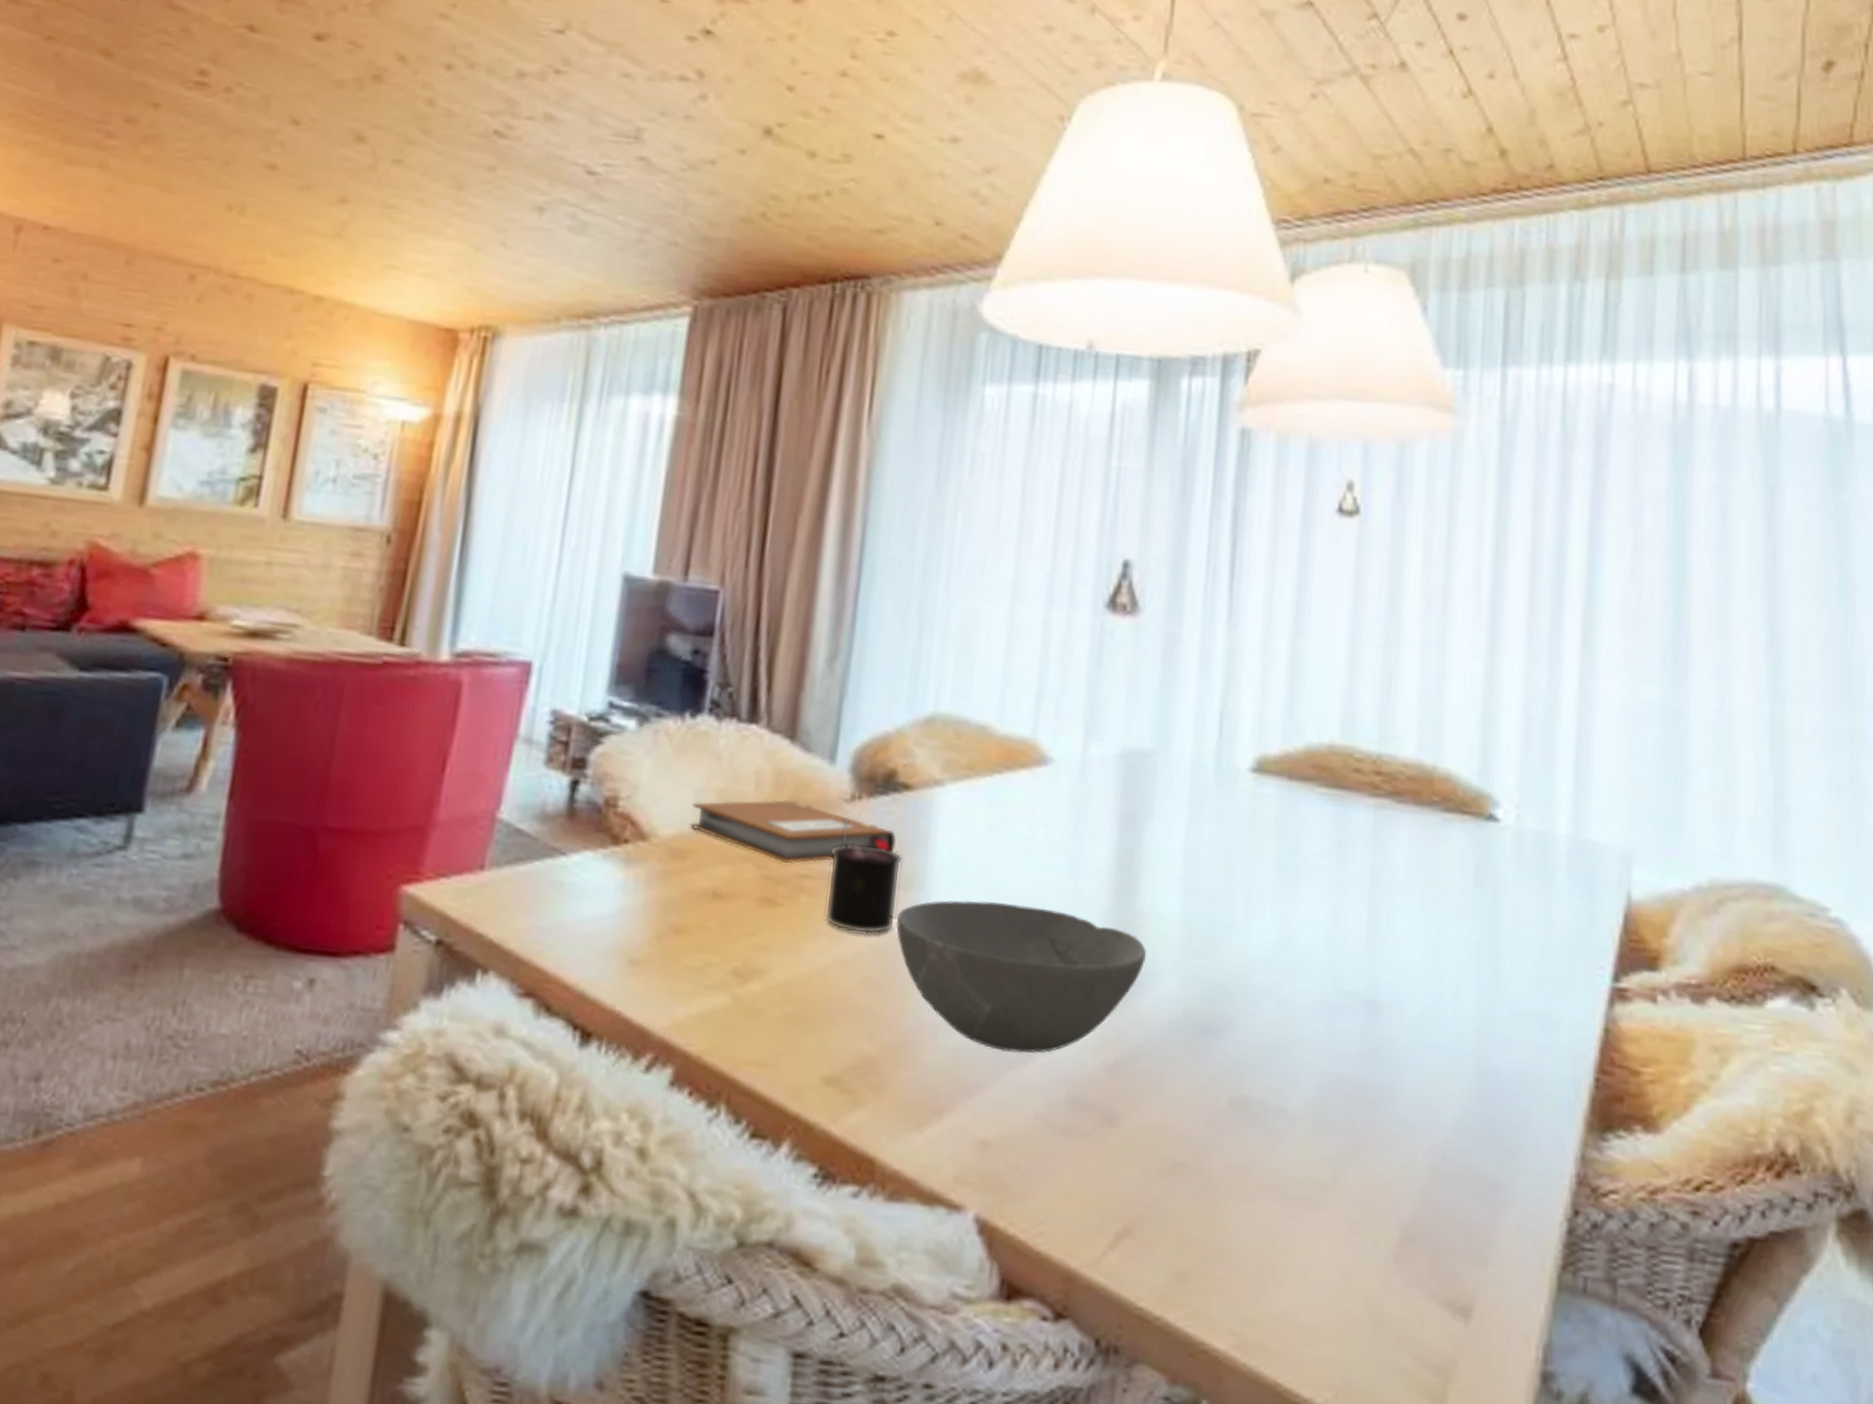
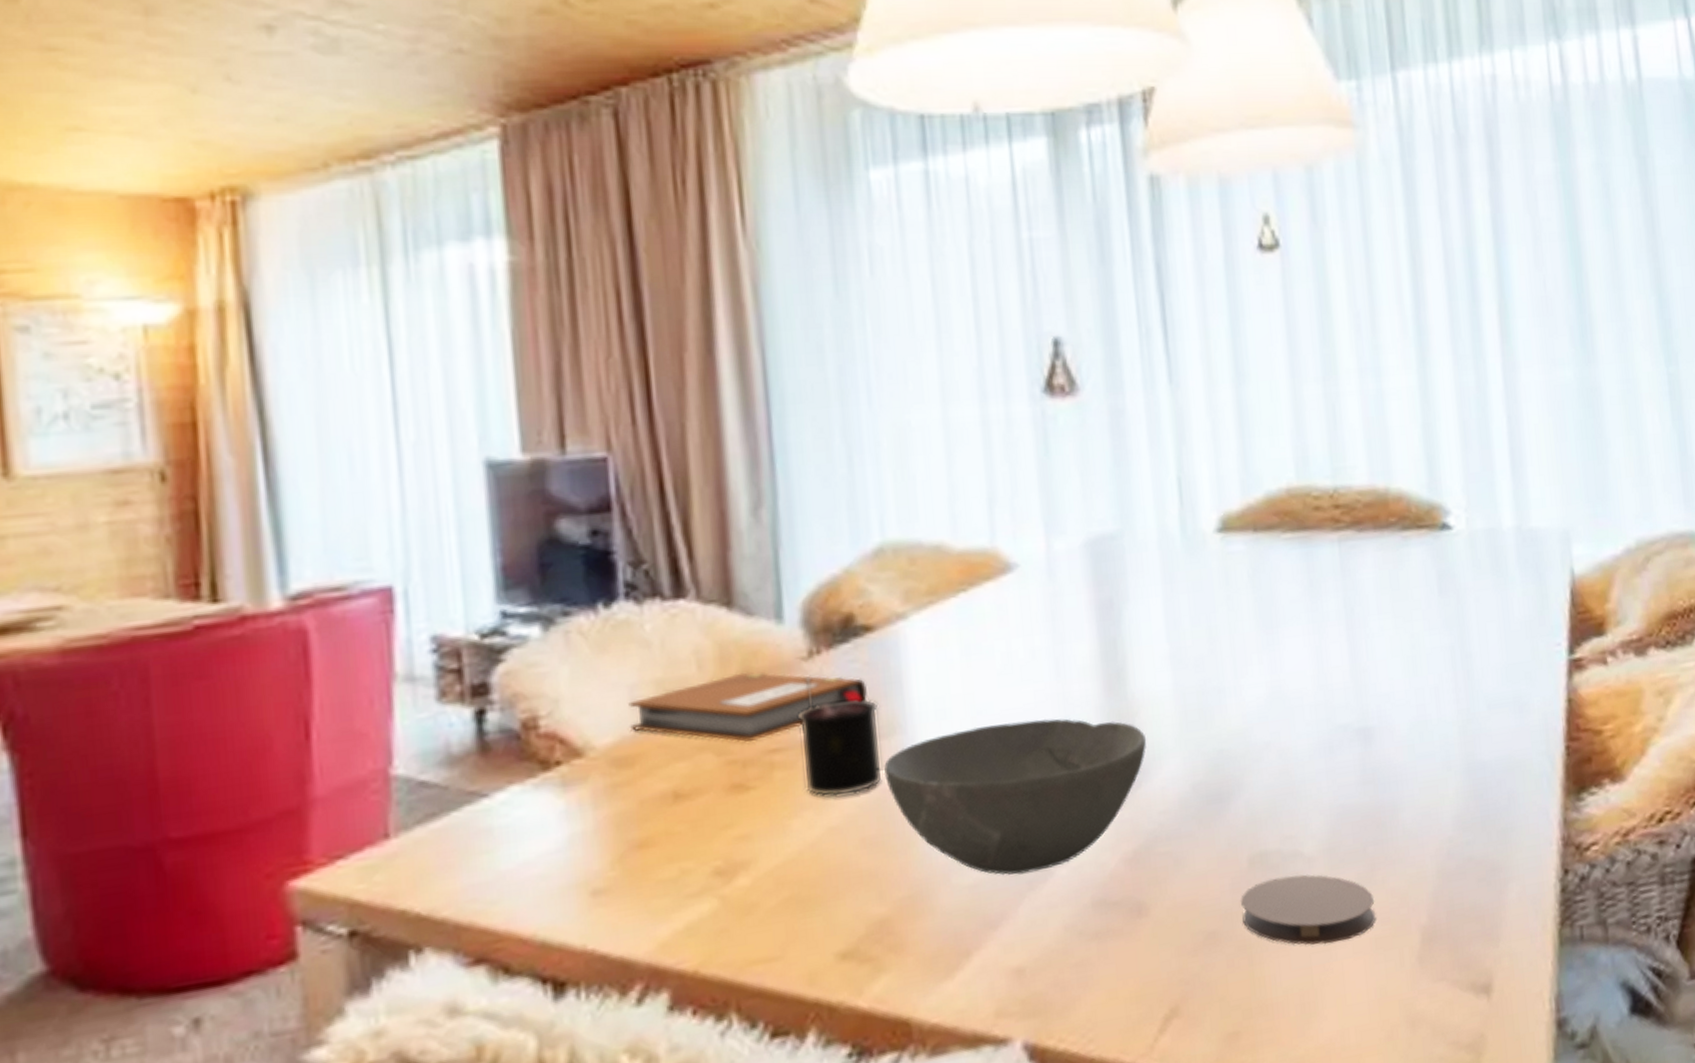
coaster: none [1213,1126,1356,1214] -> present [1241,874,1377,945]

